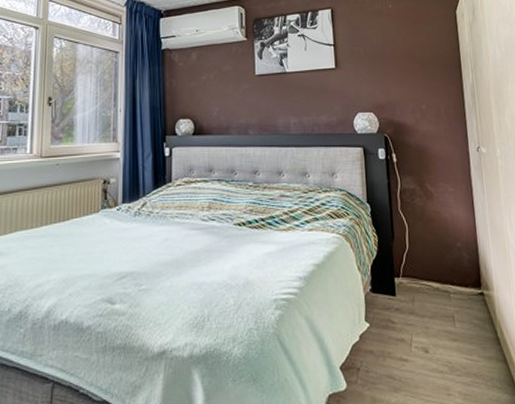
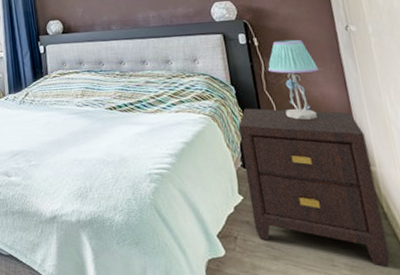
nightstand: none [370,228,500,394] -> present [238,108,390,267]
table lamp: none [403,157,451,242] -> present [267,39,320,120]

